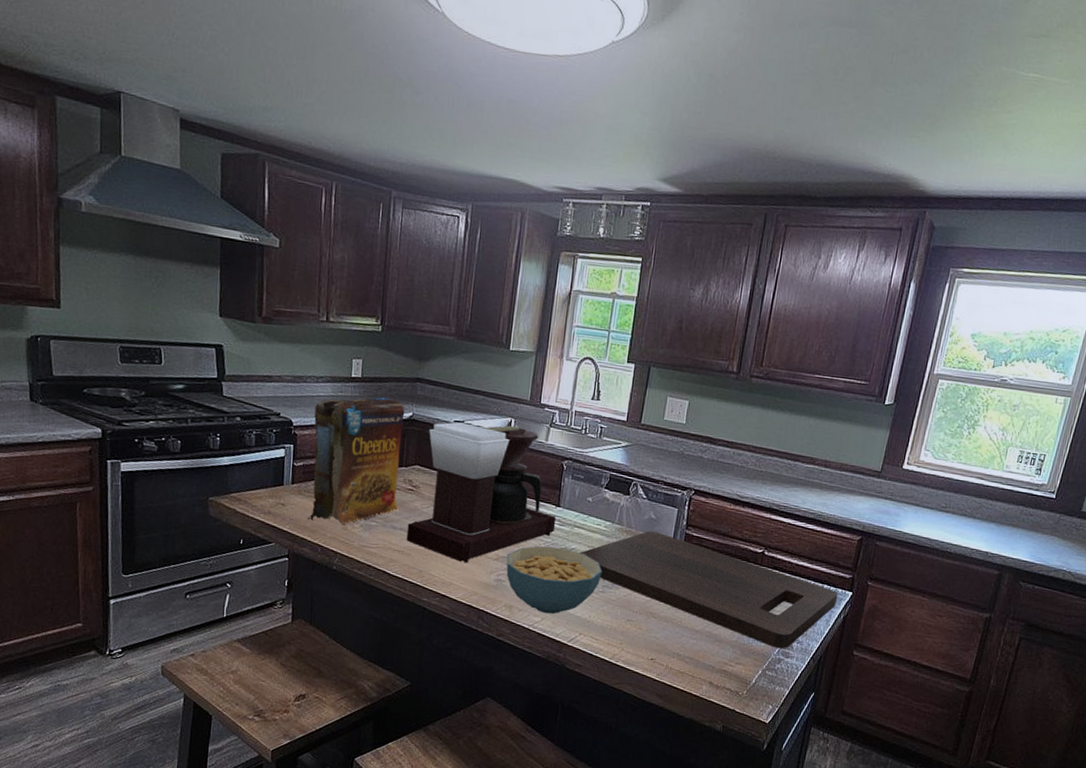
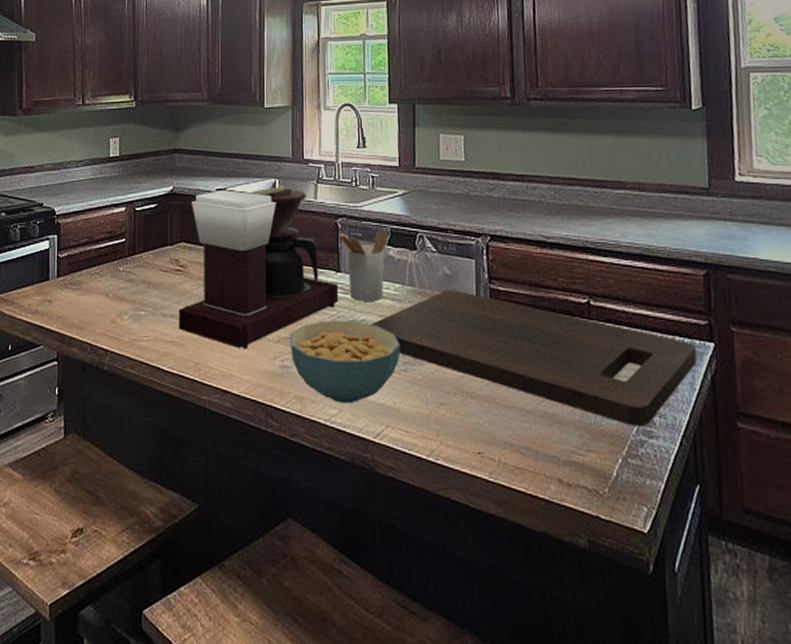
cereal box: present [307,397,405,525] -> none [75,173,169,318]
utensil holder: none [561,473,607,534] -> present [337,229,388,301]

